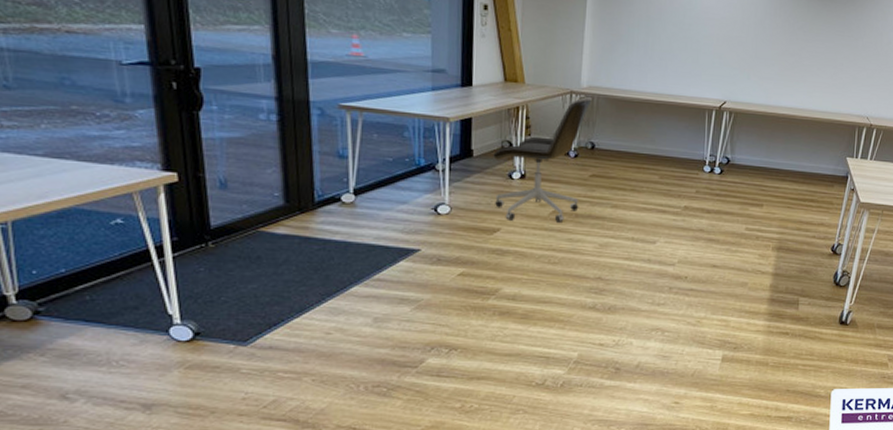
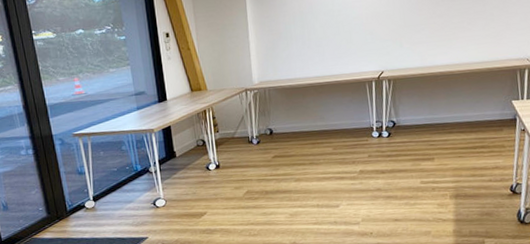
office chair: present [493,96,592,222] -> none [191,90,268,205]

